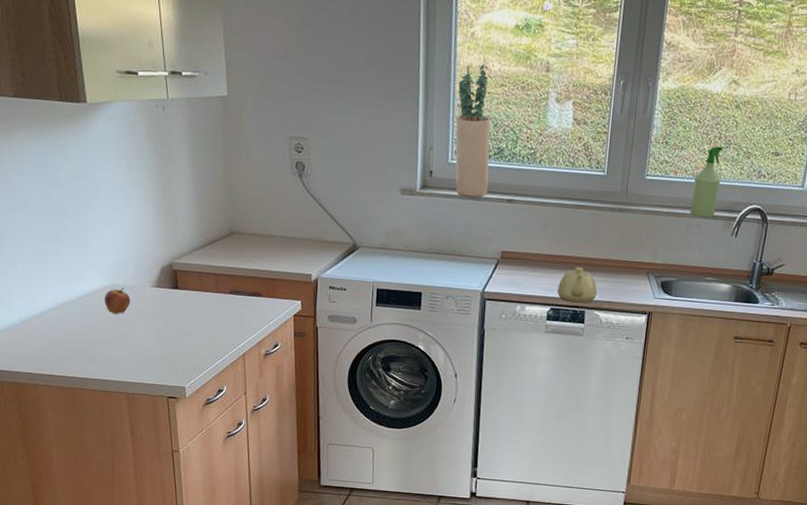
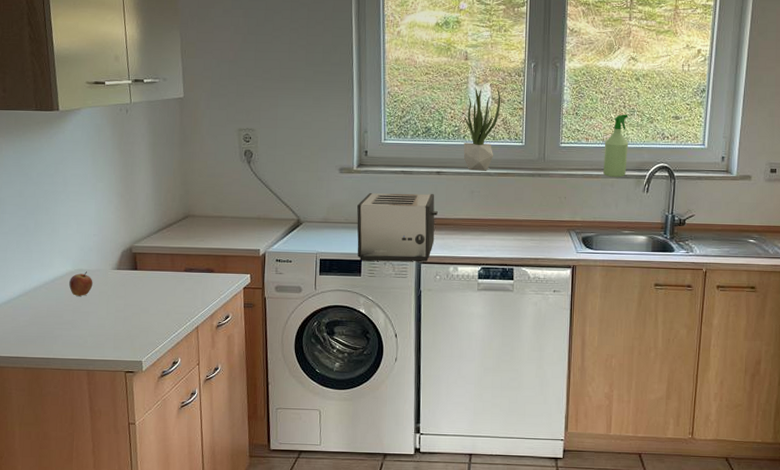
toaster: none [417,218,507,299] -> present [357,192,438,262]
vase: present [455,58,491,199] -> none [387,52,419,173]
potted plant: none [538,104,584,202] -> present [463,87,501,171]
teapot: present [556,267,598,304] -> none [486,228,524,262]

